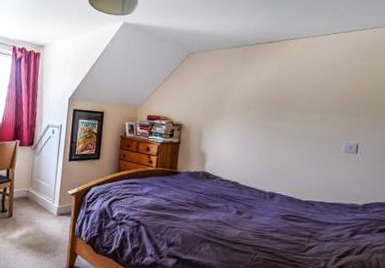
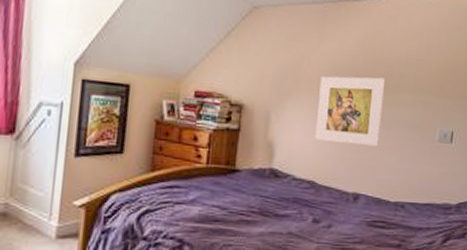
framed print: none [237,101,296,156] -> present [315,76,386,147]

